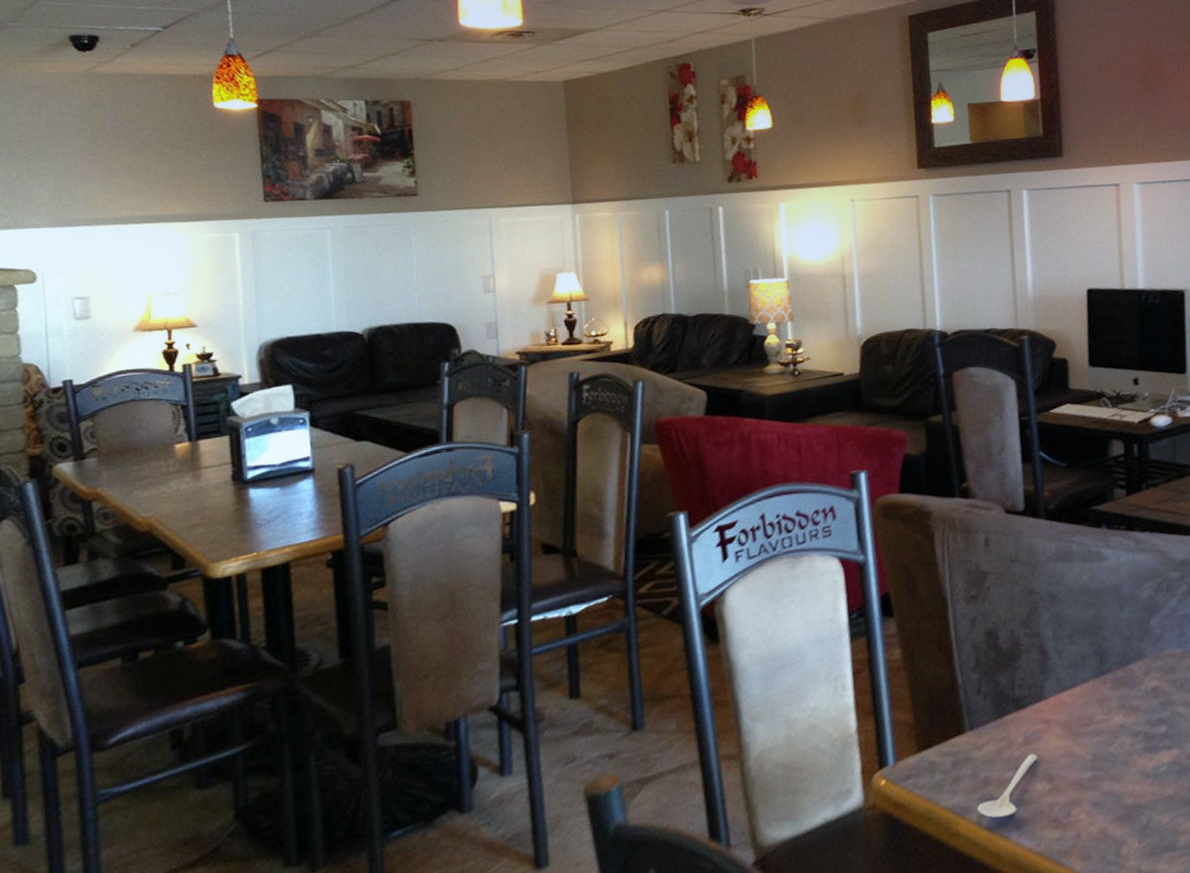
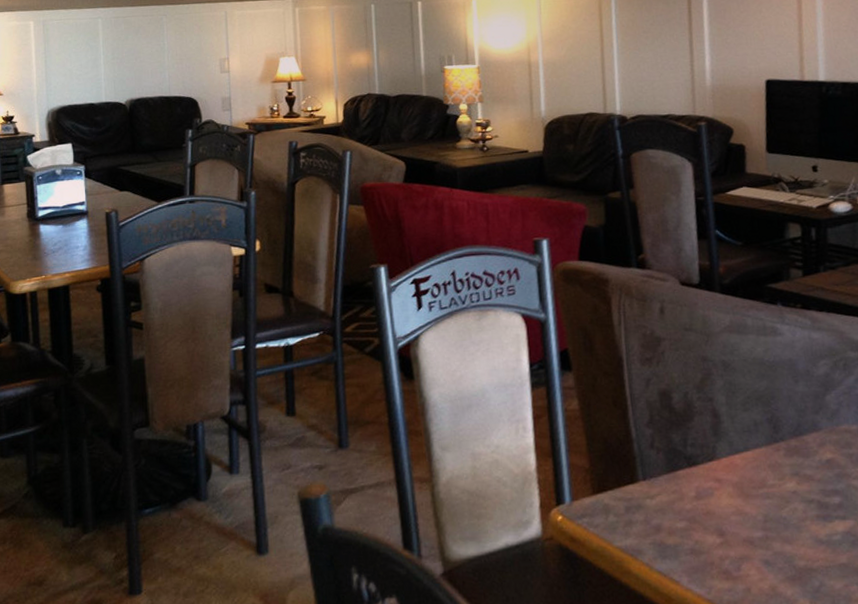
stirrer: present [977,754,1038,818] -> none [649,508,709,563]

